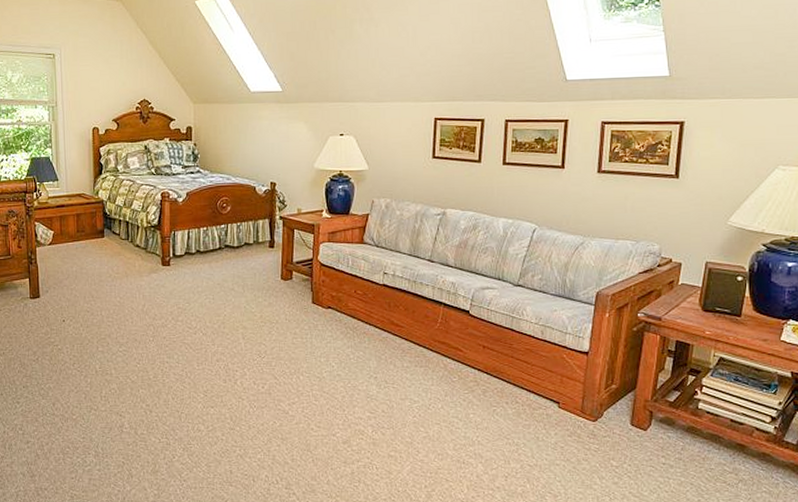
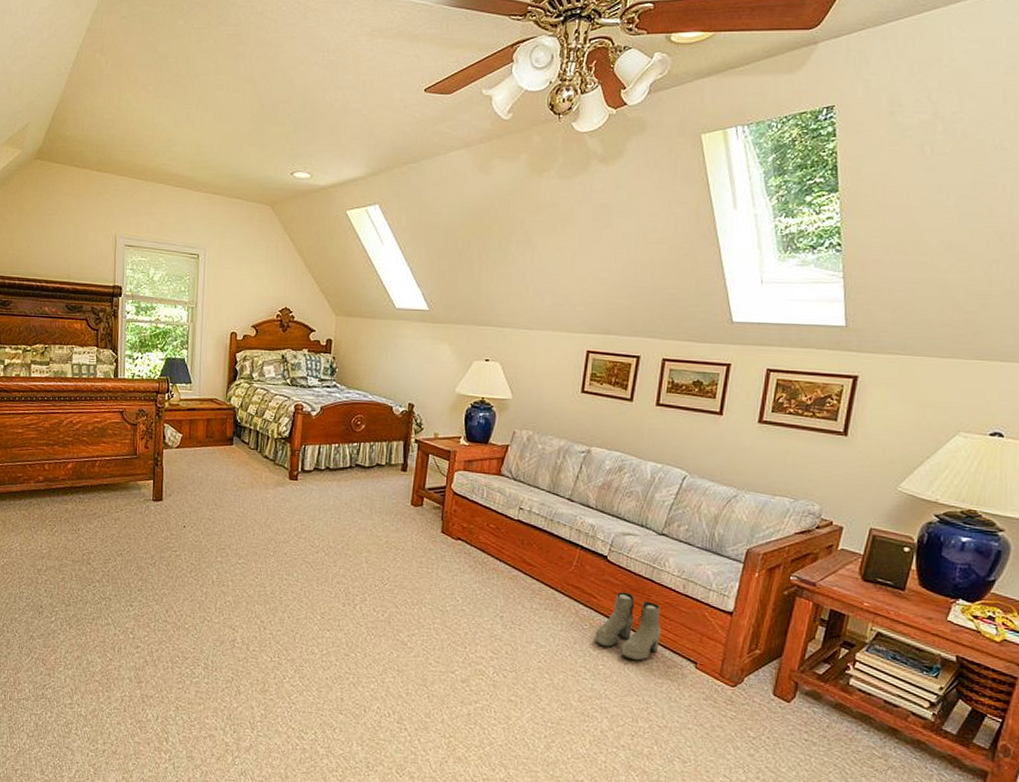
boots: none [462,343,525,406] -> present [593,592,662,661]

